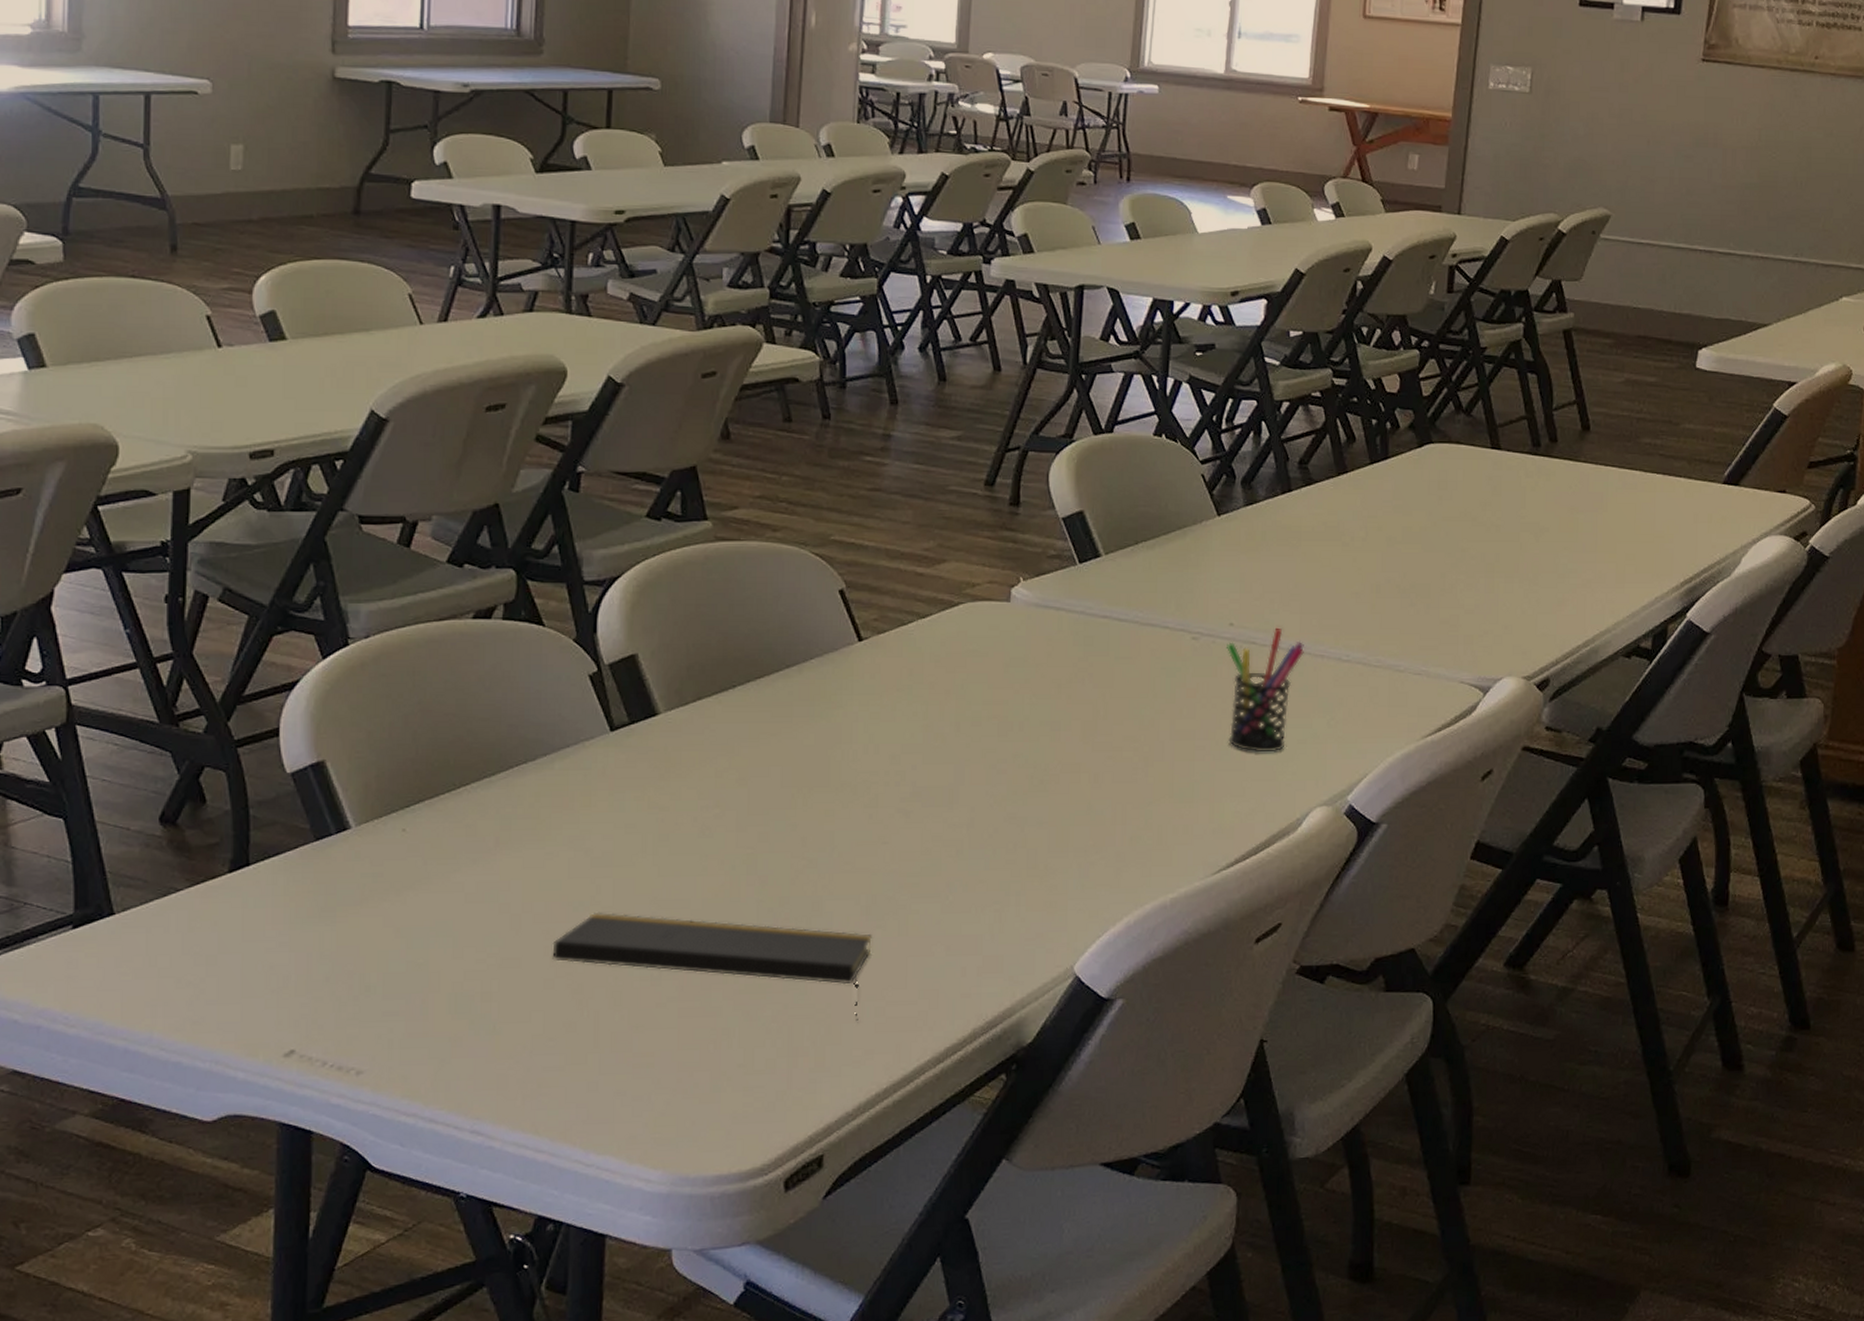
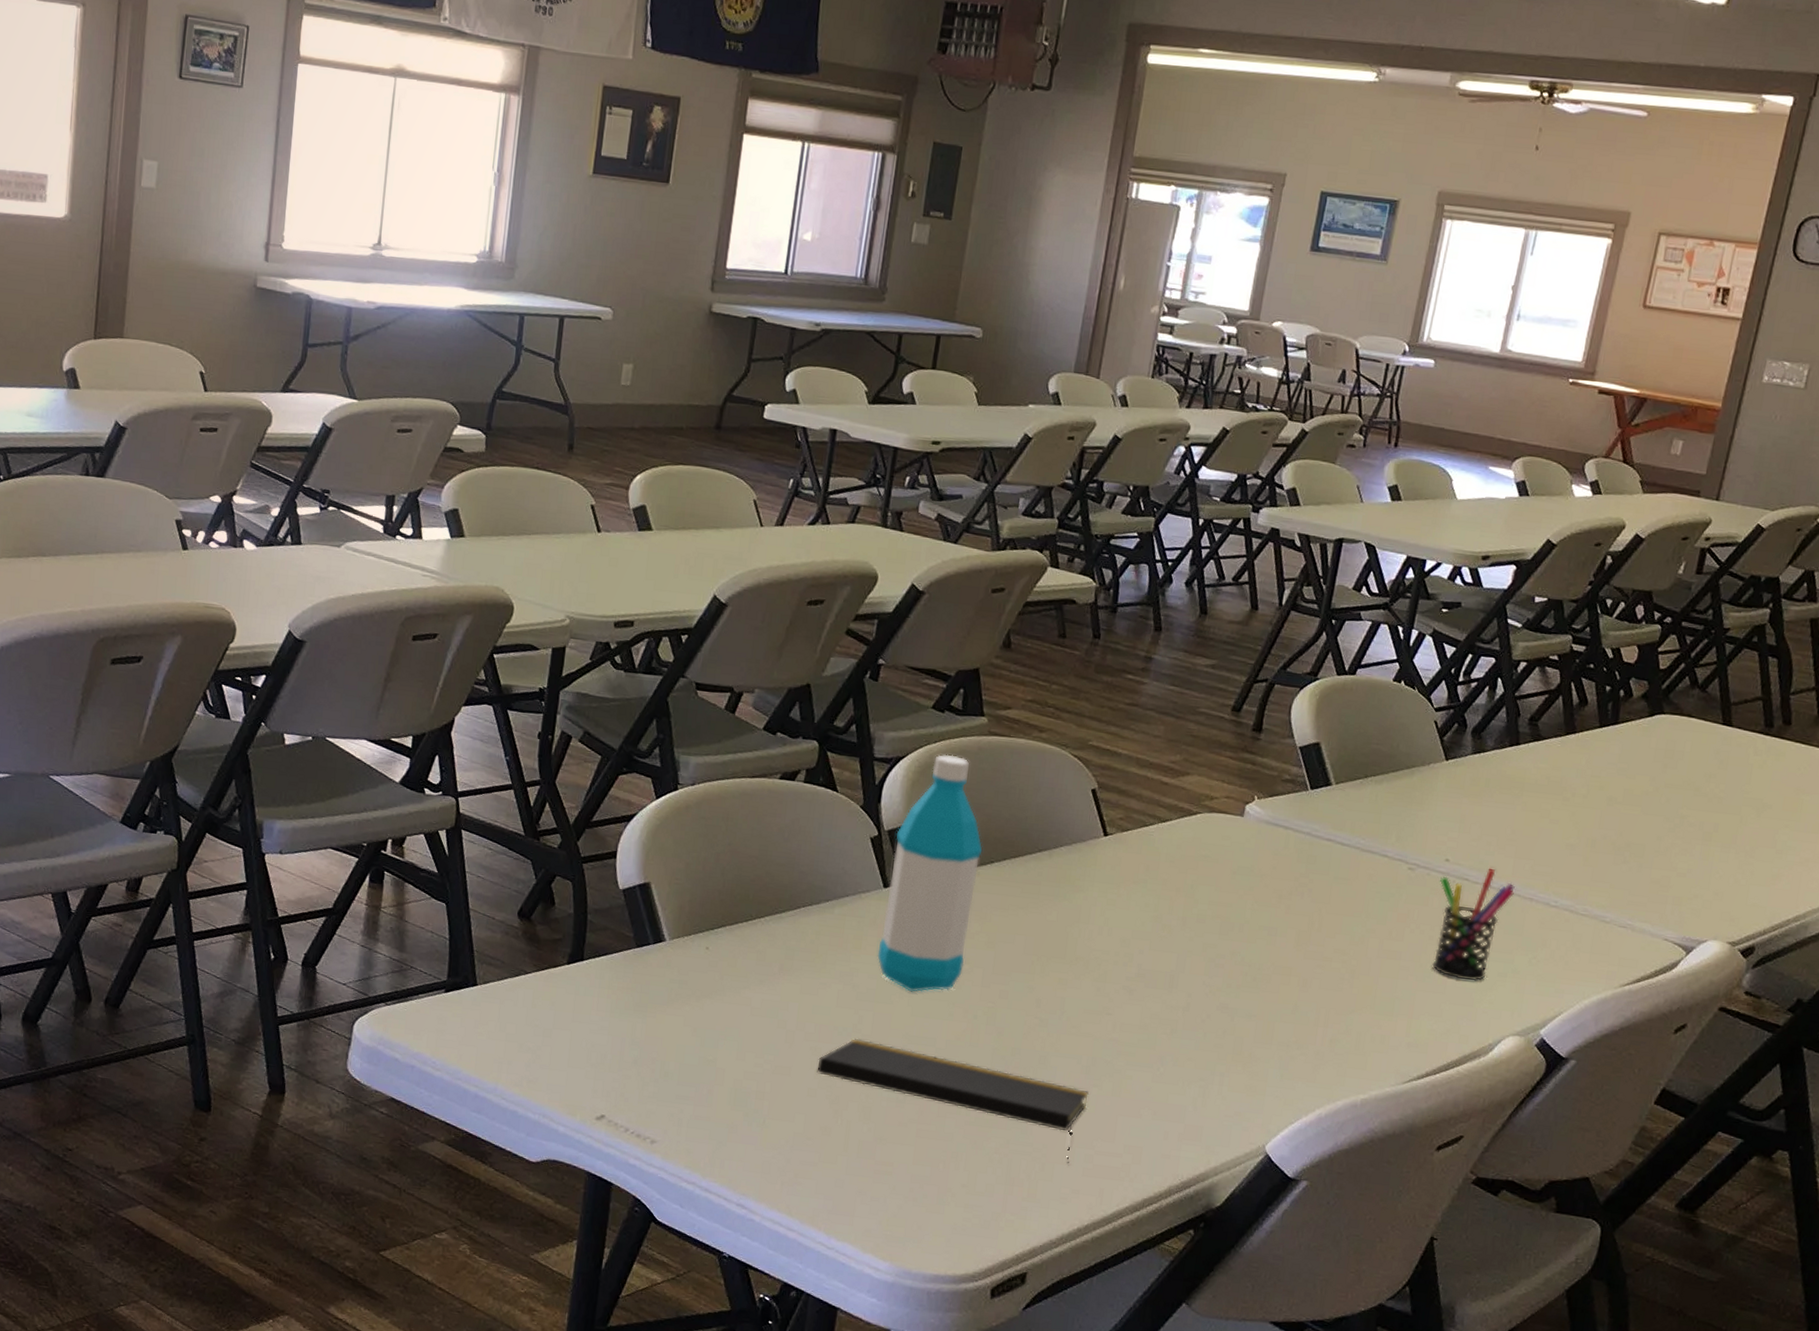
water bottle: none [611,568,722,849] -> present [877,754,983,992]

